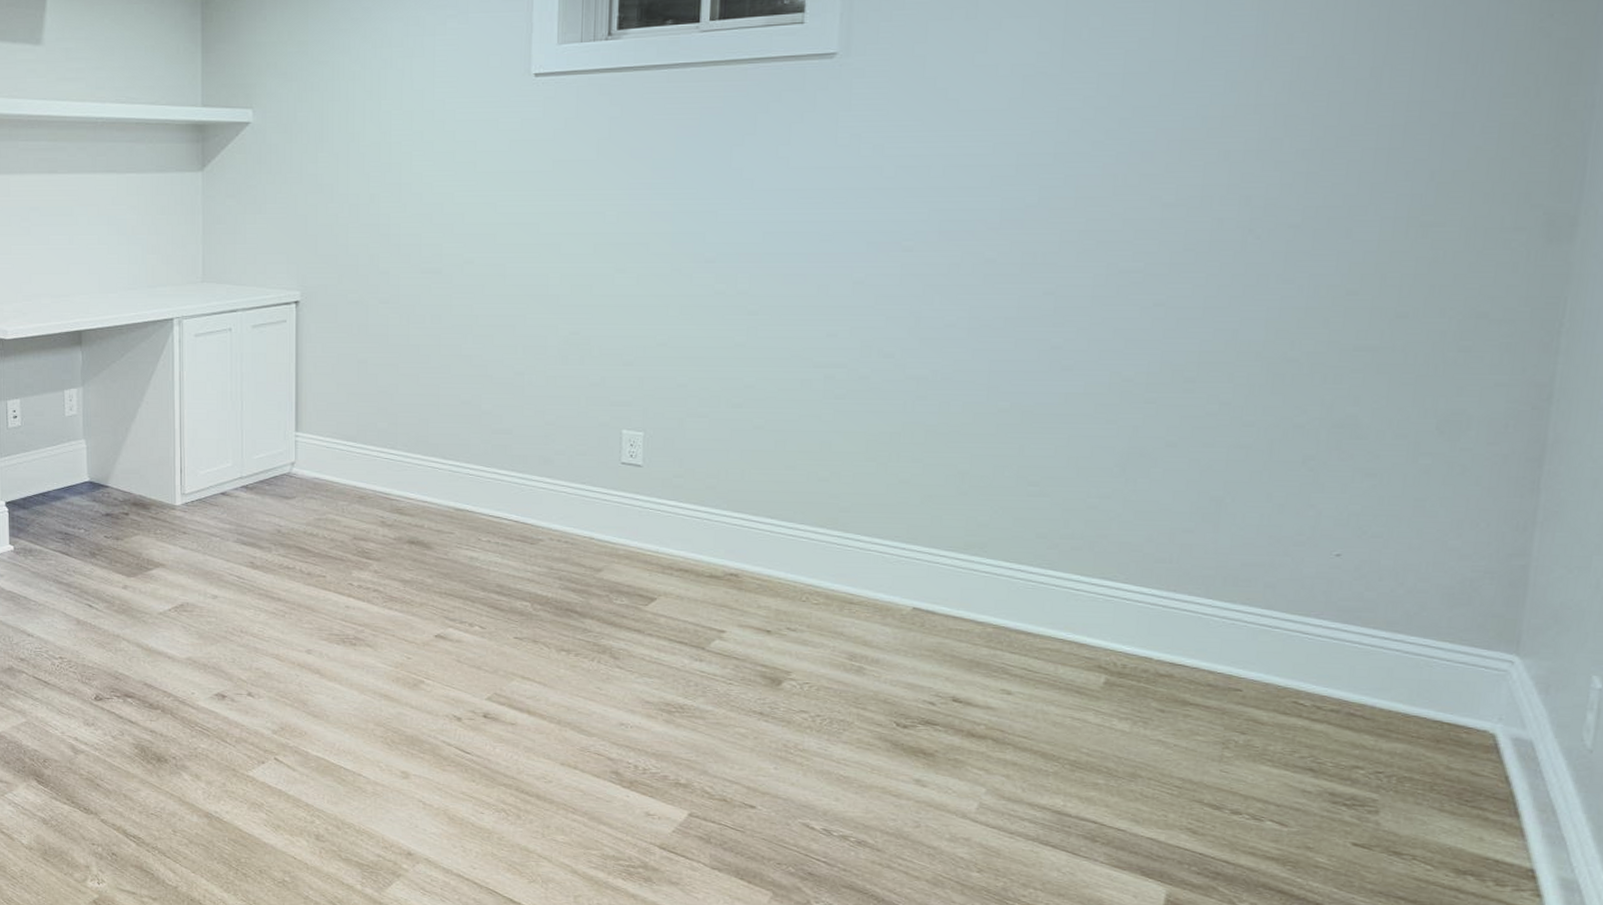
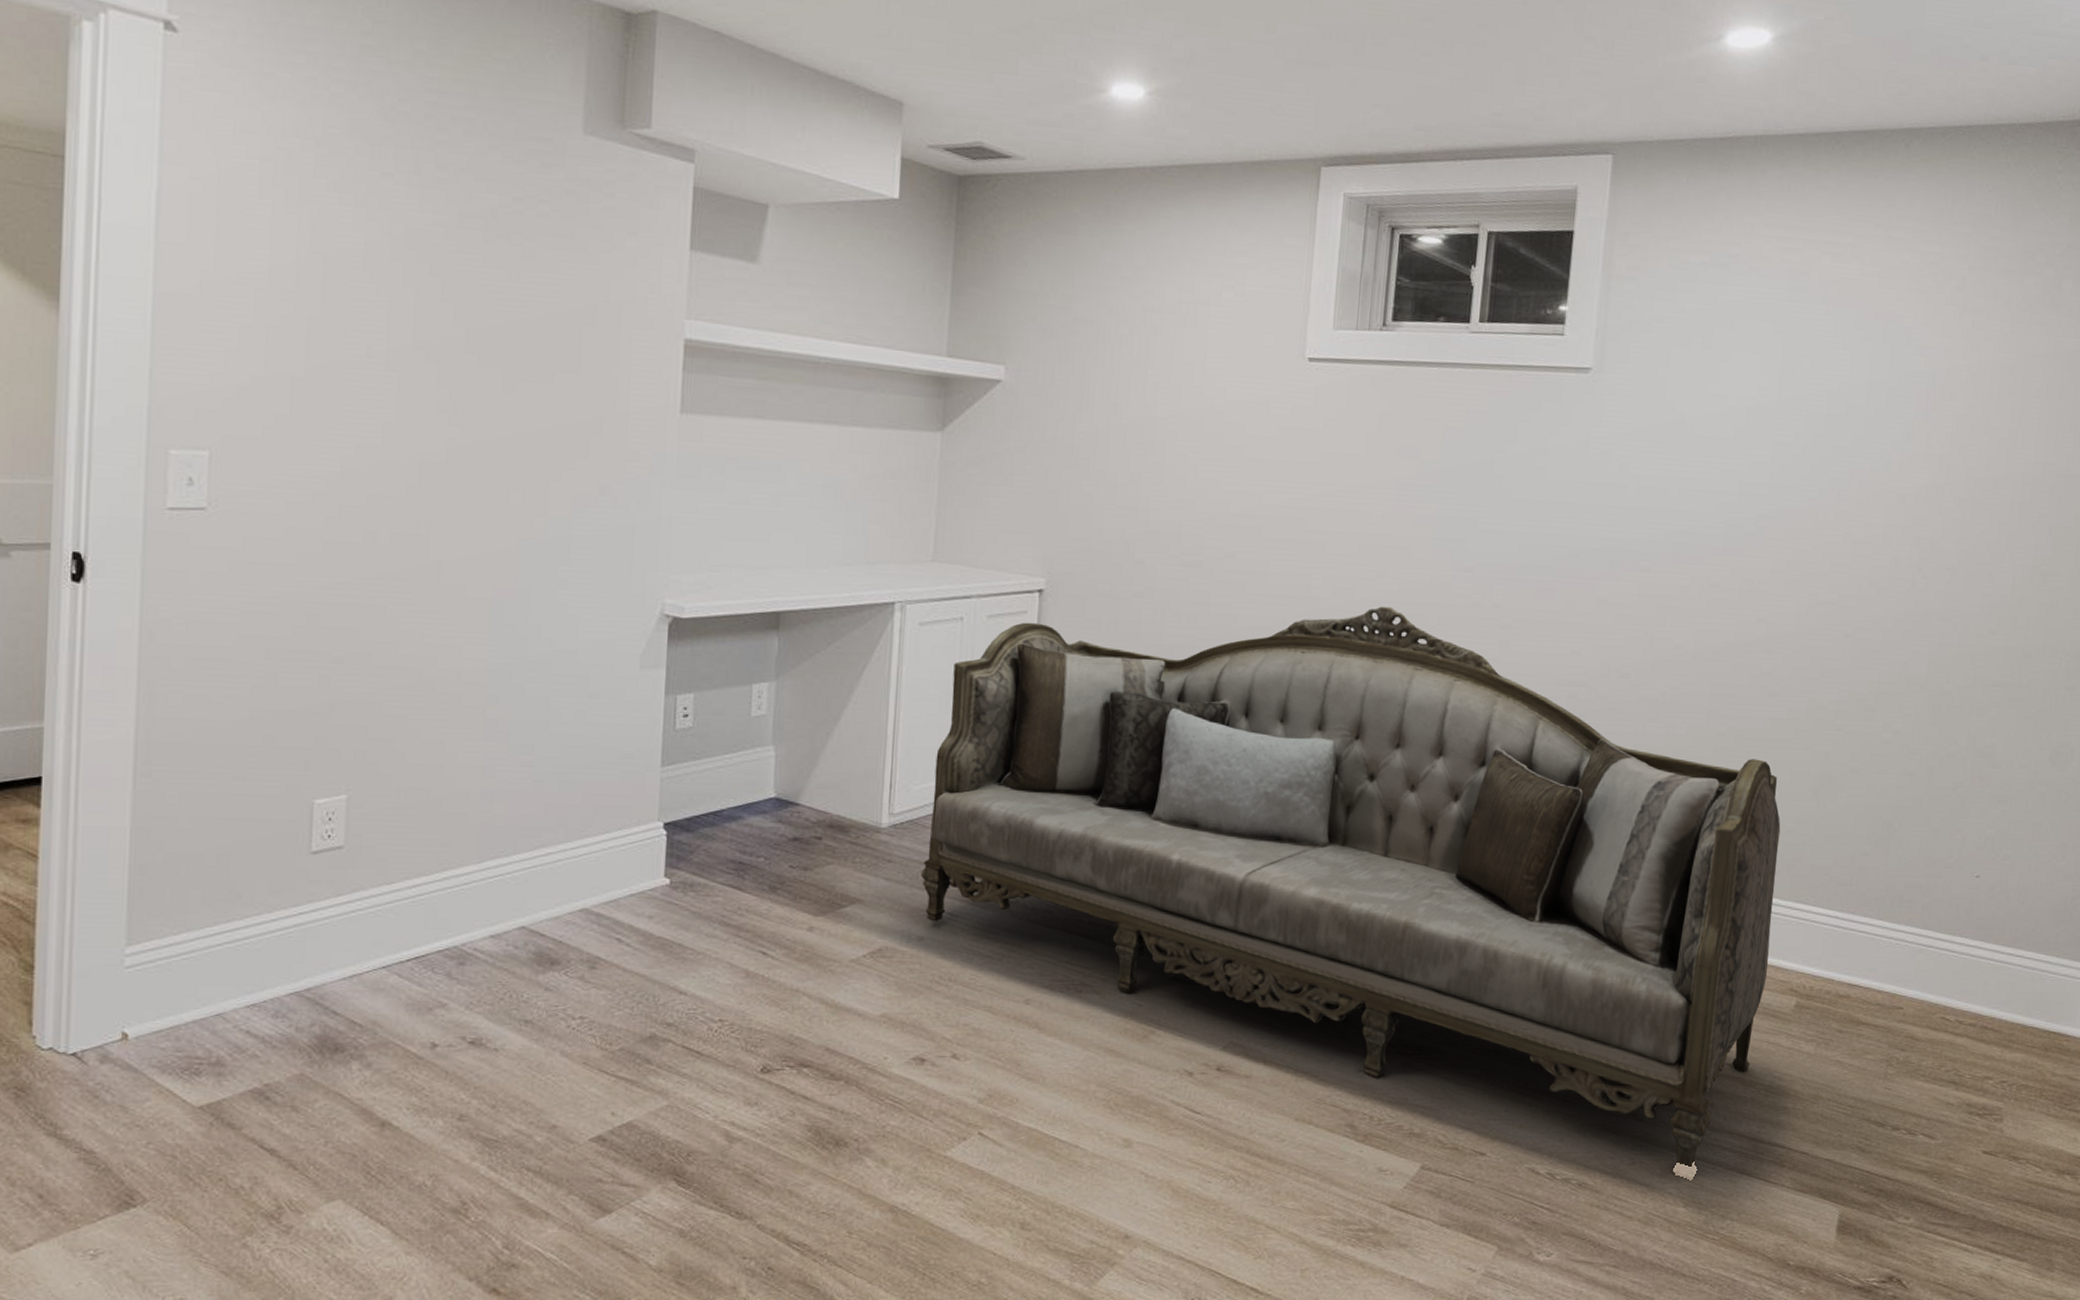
sofa: none [211,300,1081,834] -> present [921,606,1781,1167]

